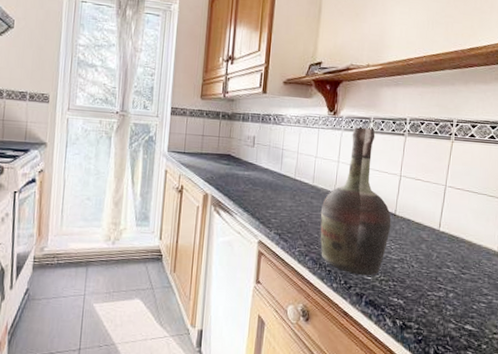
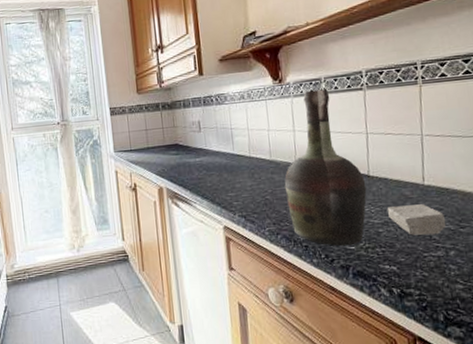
soap bar: none [404,246,451,277] -> present [387,204,447,236]

